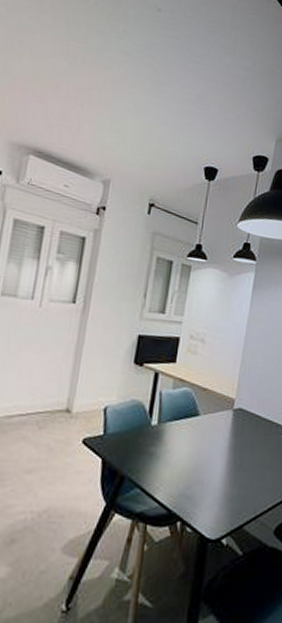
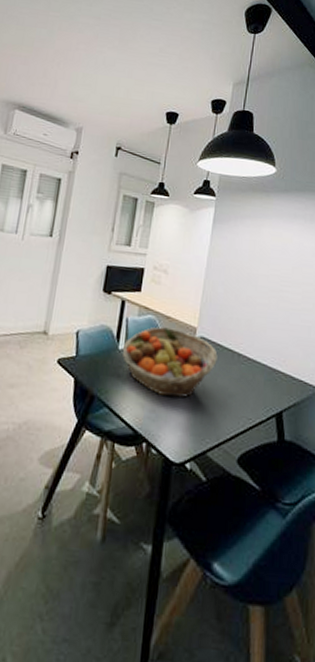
fruit basket: none [154,399,256,473] -> present [121,326,218,399]

